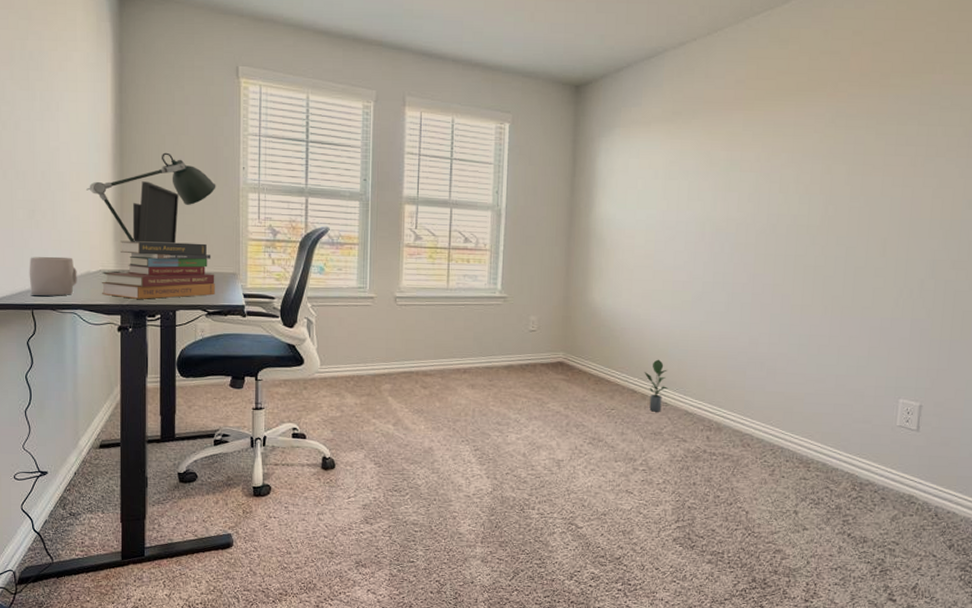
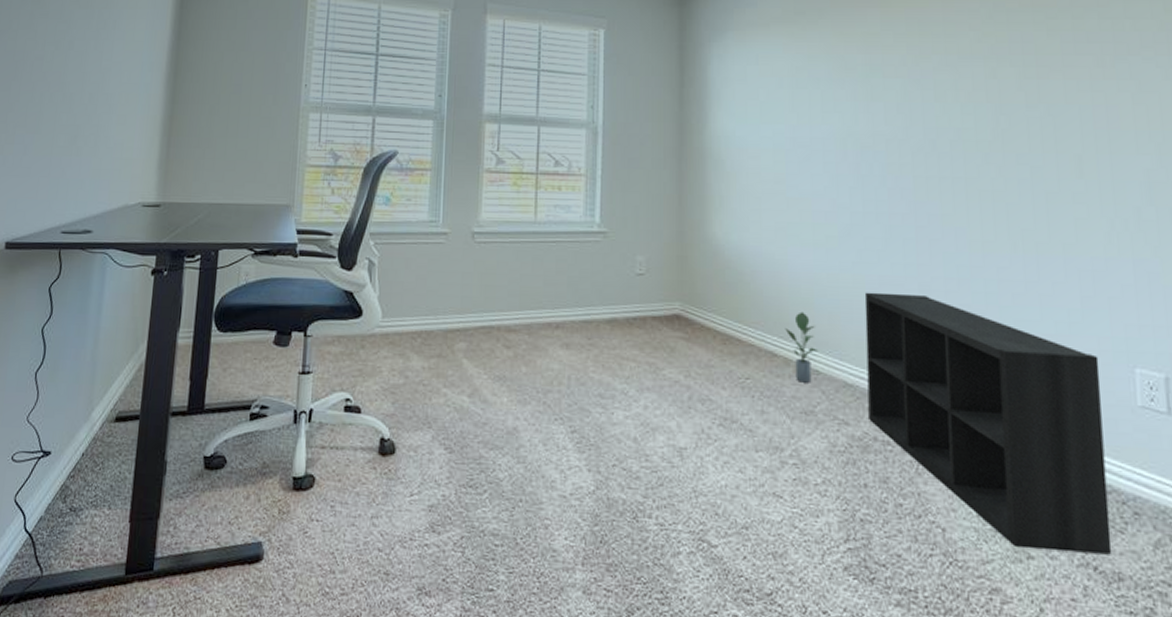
mug: present [29,256,77,296] -> none [60,187,114,233]
desk lamp: present [86,152,216,272] -> none [134,70,275,205]
books: present [101,240,215,299] -> none [137,168,266,237]
computer monitor: present [132,181,179,244] -> none [178,102,233,171]
bookshelf: none [701,344,875,526] -> present [864,292,1112,555]

